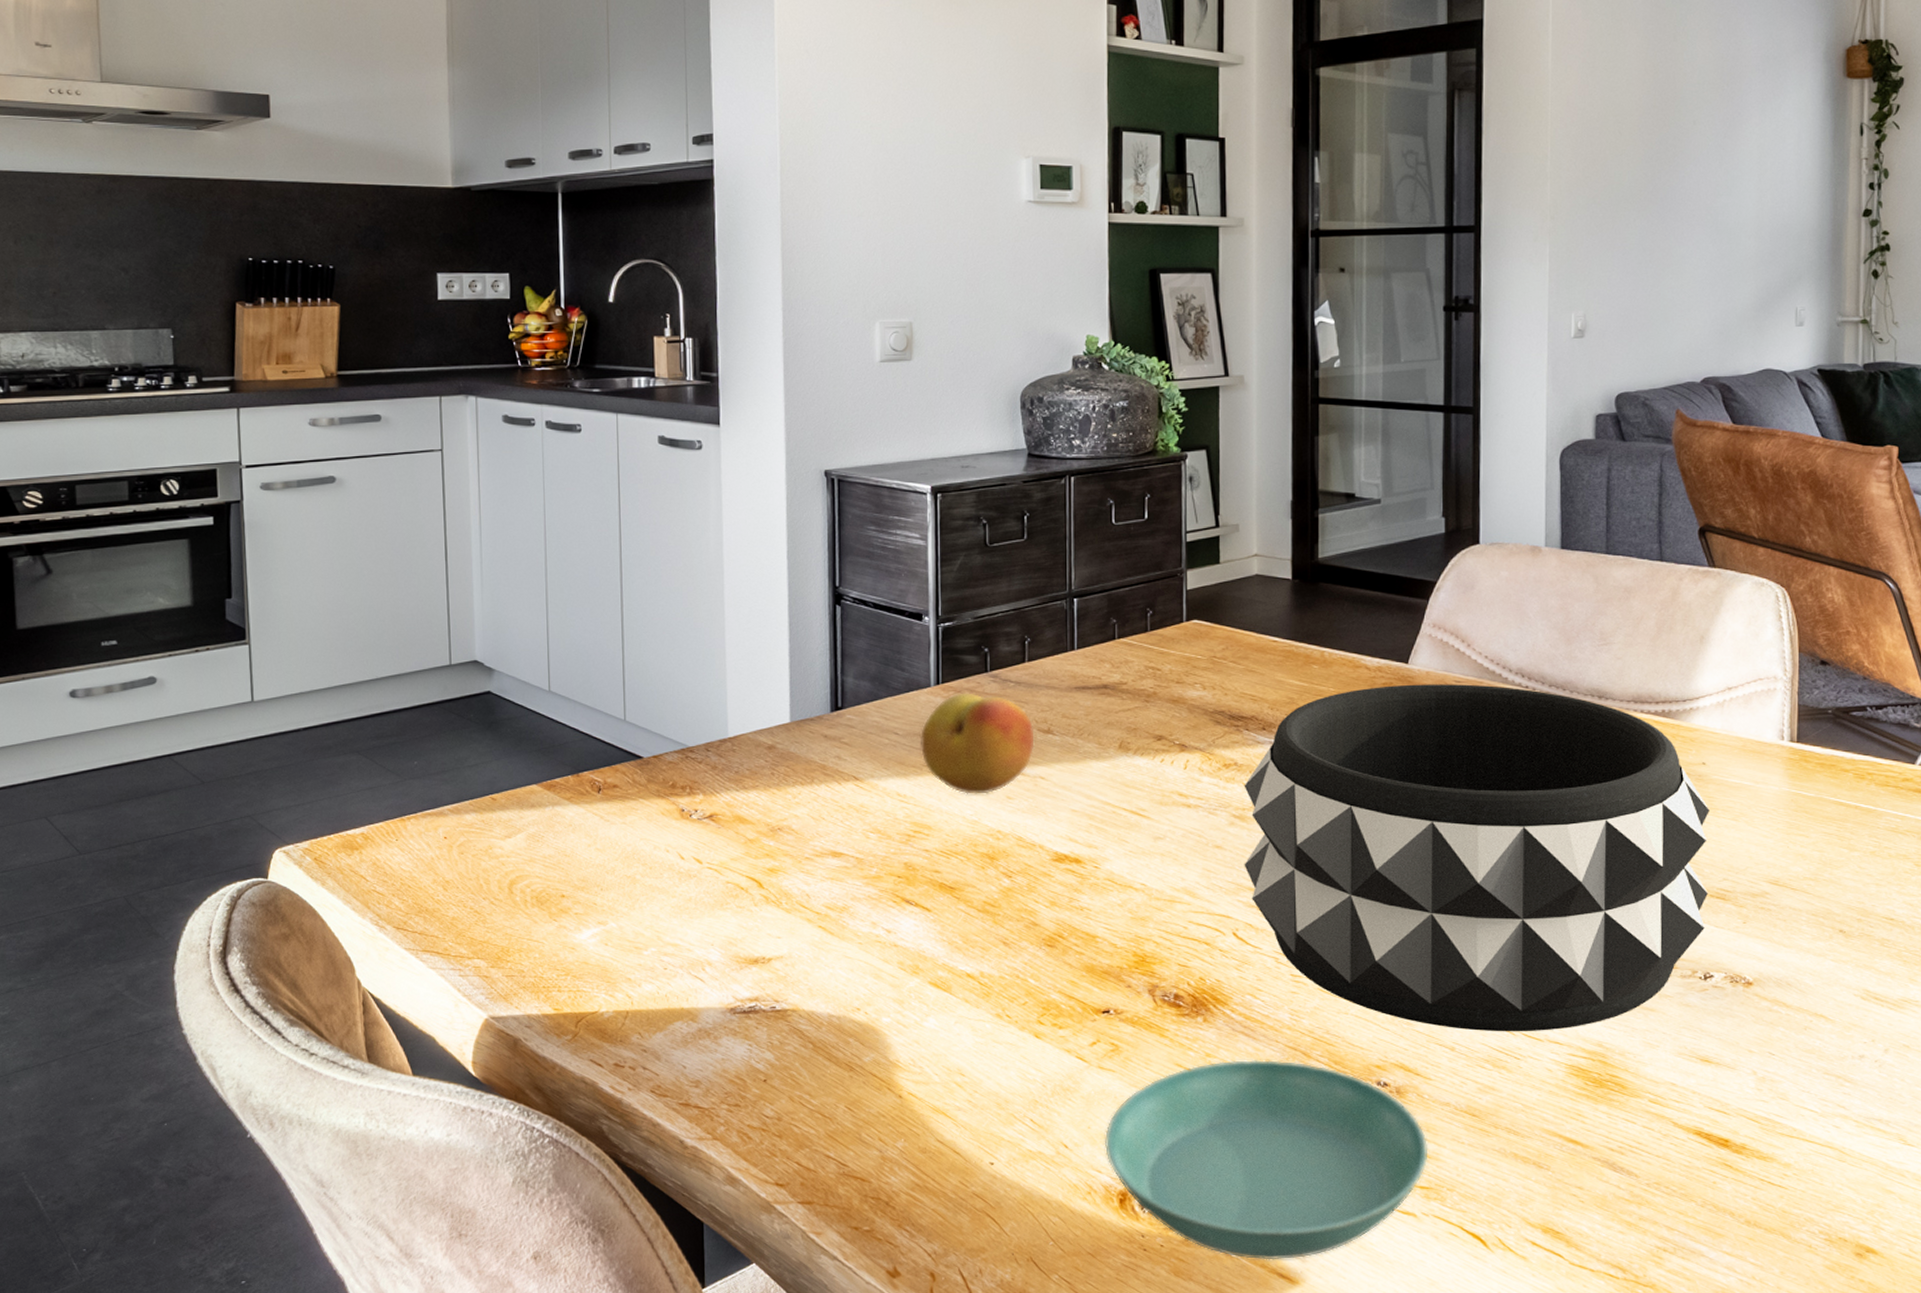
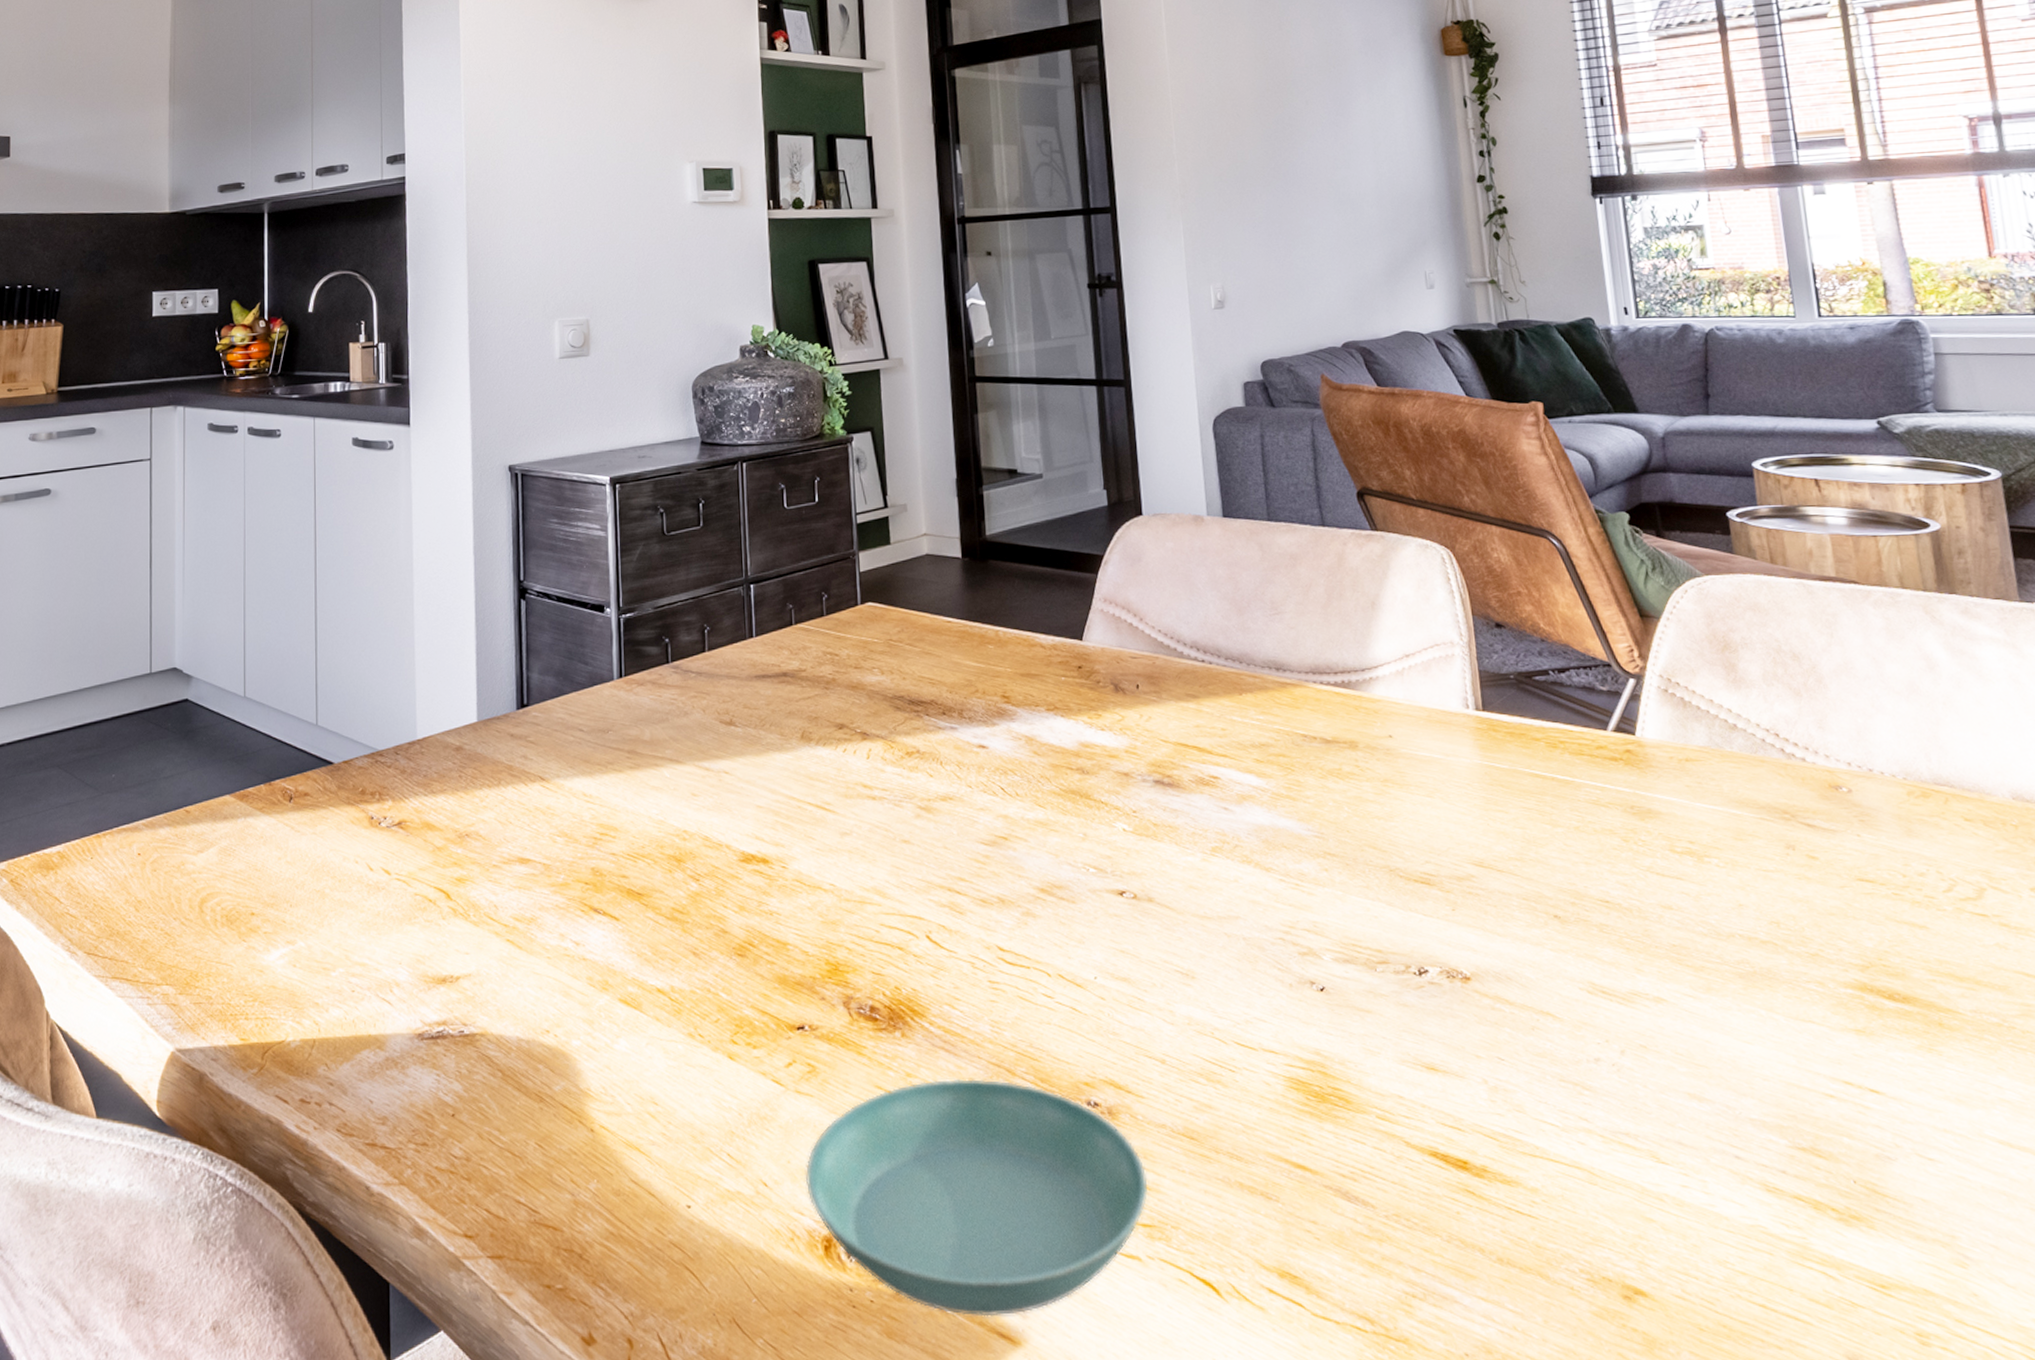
fruit: present [921,693,1035,794] -> none [605,685,718,792]
decorative bowl: present [1244,684,1710,1032] -> none [927,660,1413,1041]

